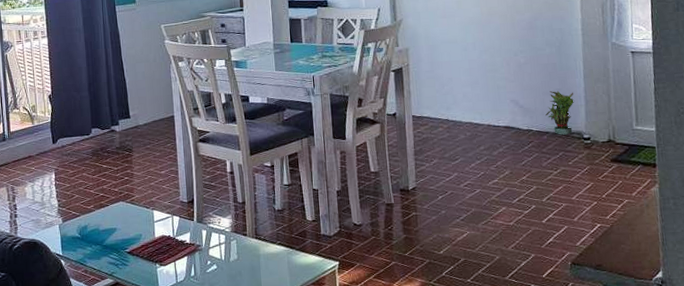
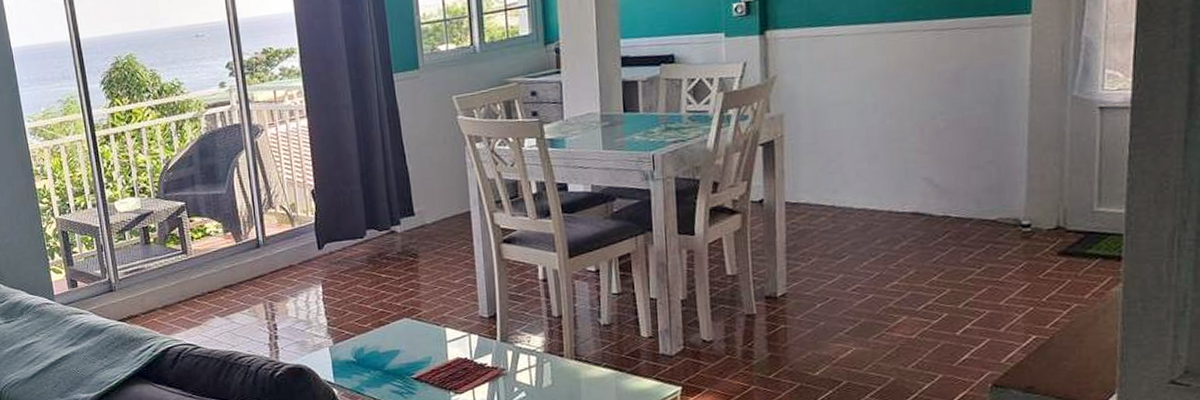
potted plant: present [545,91,575,135] -> none [970,163,1013,222]

